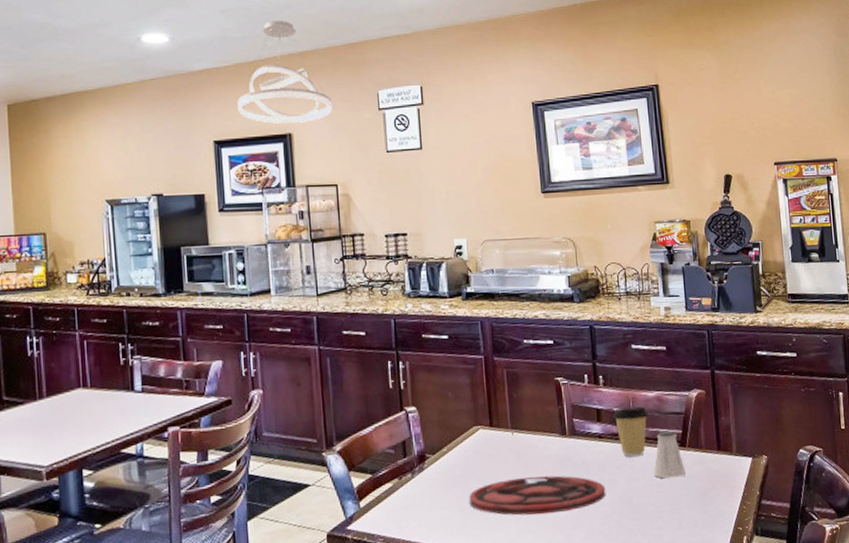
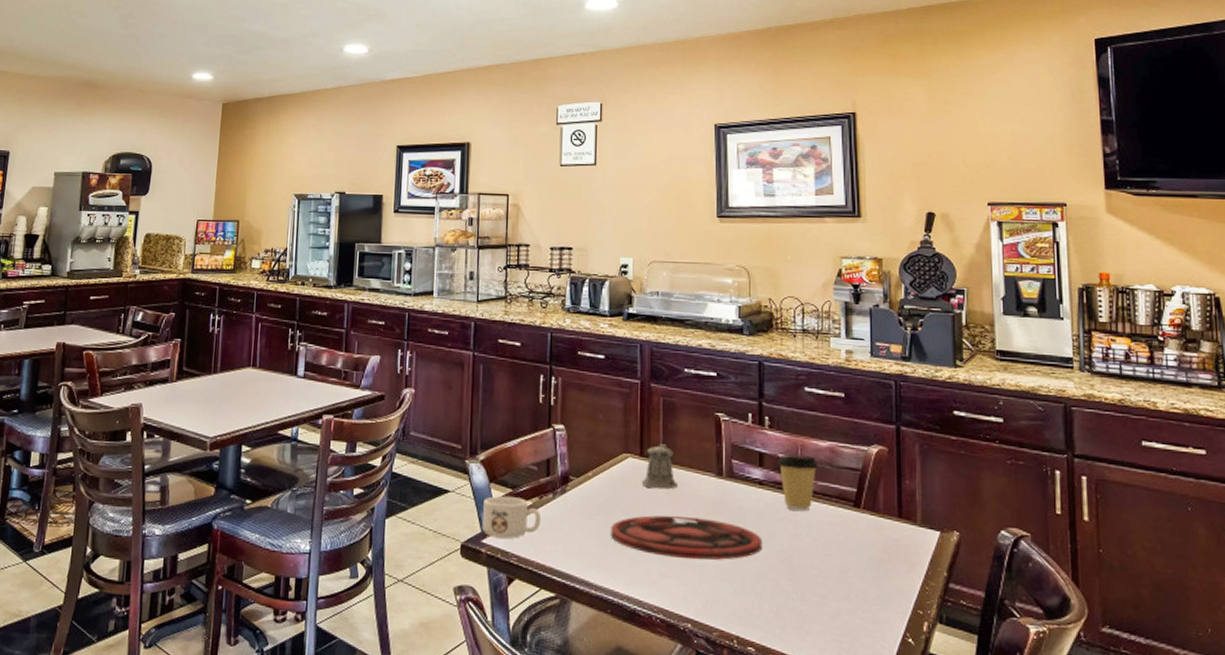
pendant light: present [237,21,333,124] -> none [422,36,512,133]
mug: none [345,481,402,523] -> present [483,495,540,539]
pepper shaker: none [494,412,527,455] -> present [642,444,677,490]
saltshaker: present [653,430,686,479] -> none [820,486,858,542]

